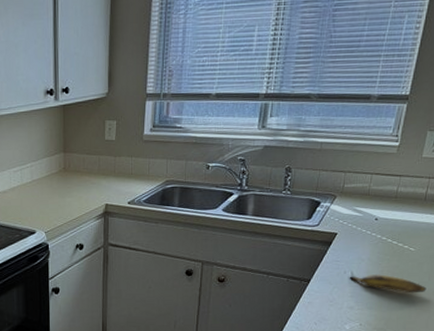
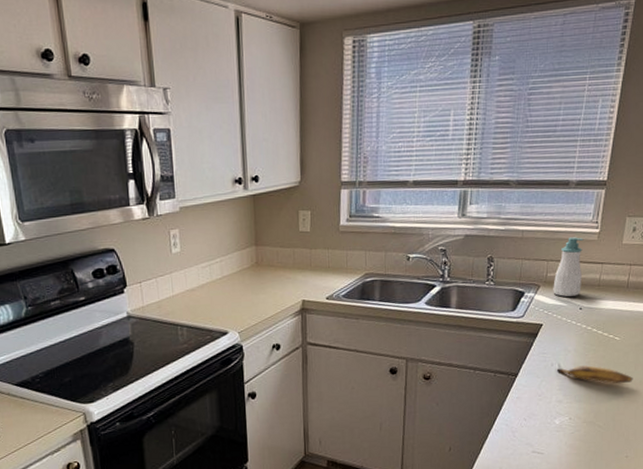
soap bottle: none [349,150,383,207] -> present [553,237,584,297]

